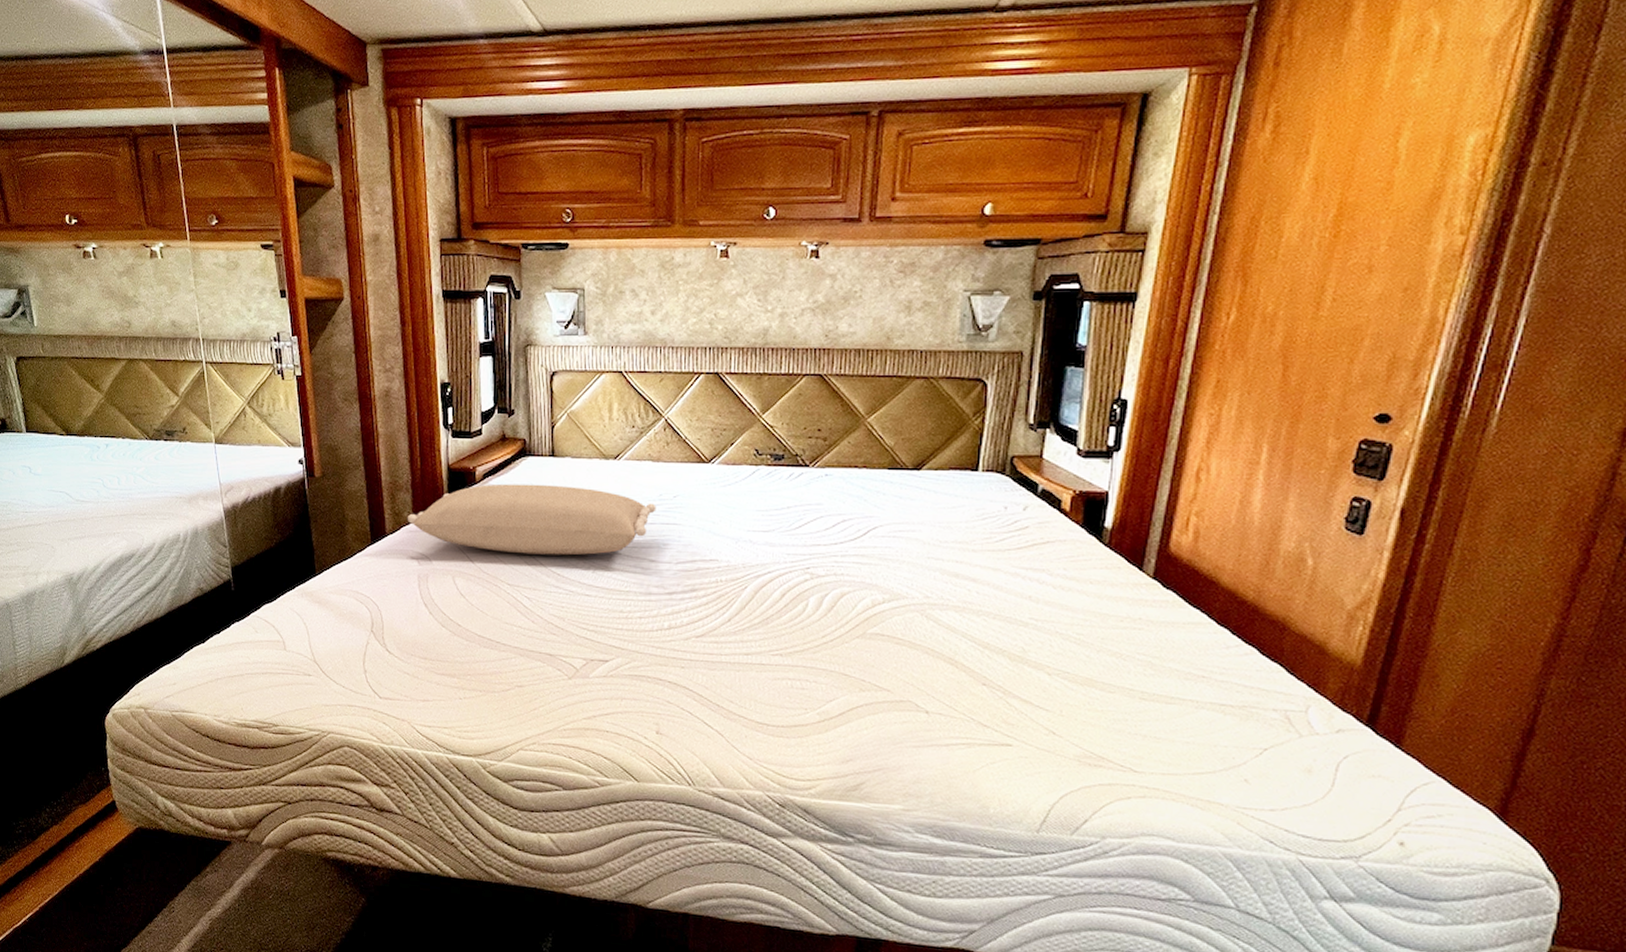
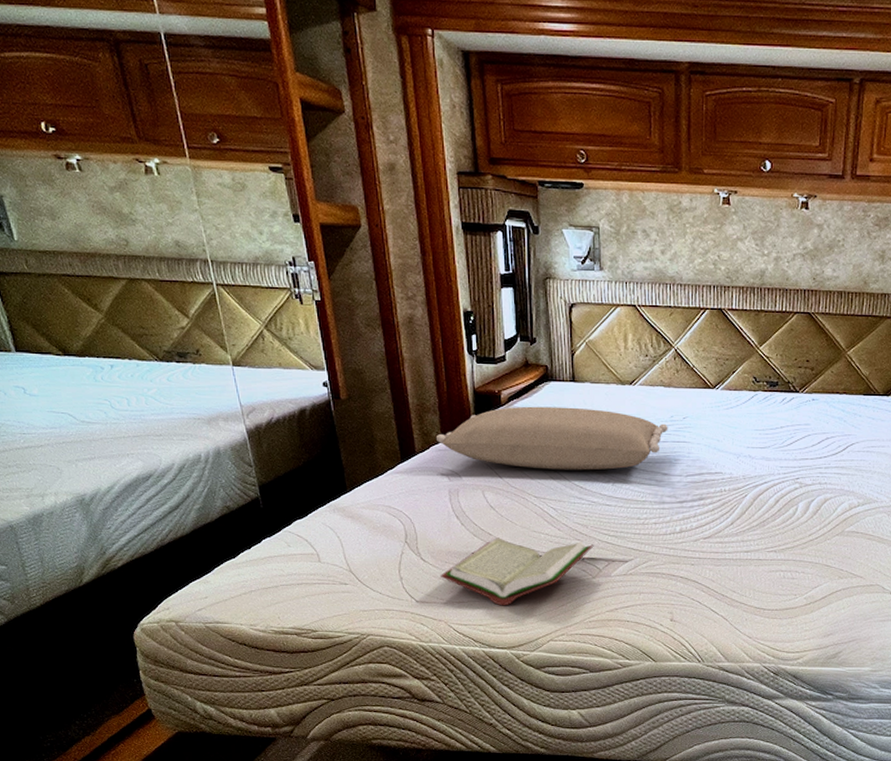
book: none [405,629,571,707] -> present [440,537,594,606]

